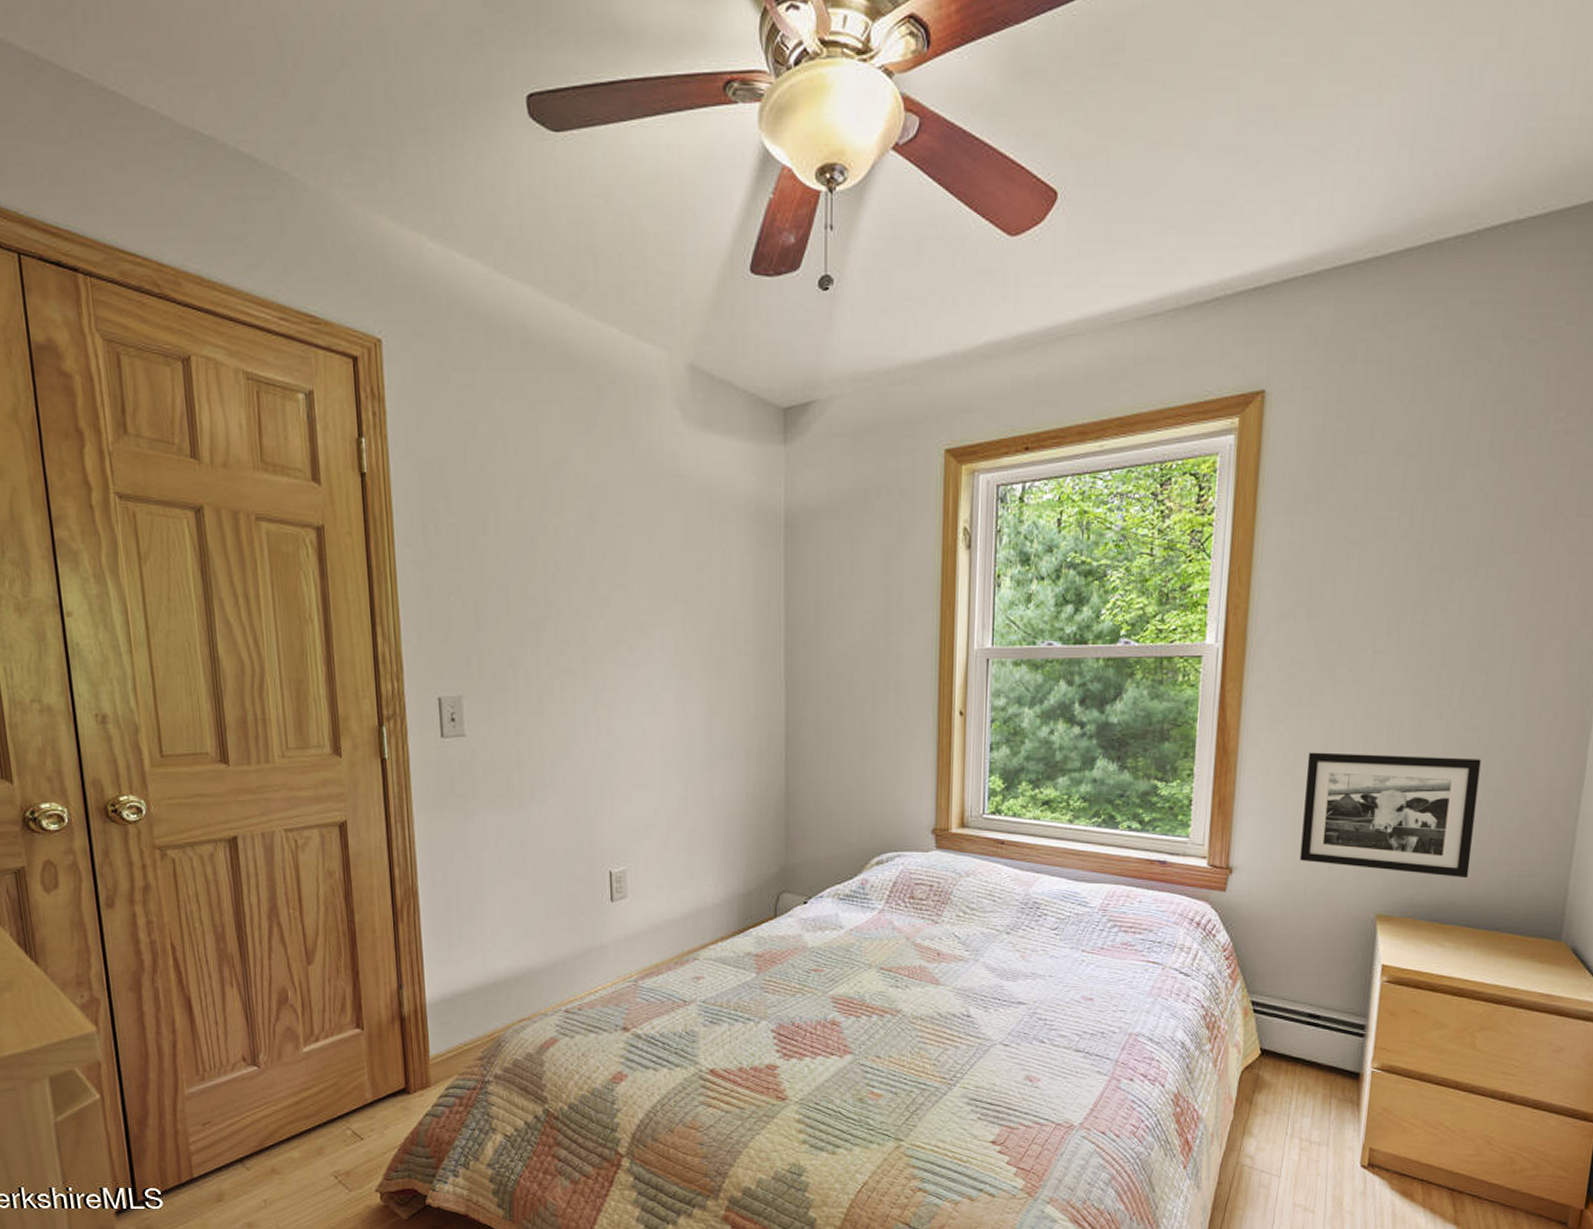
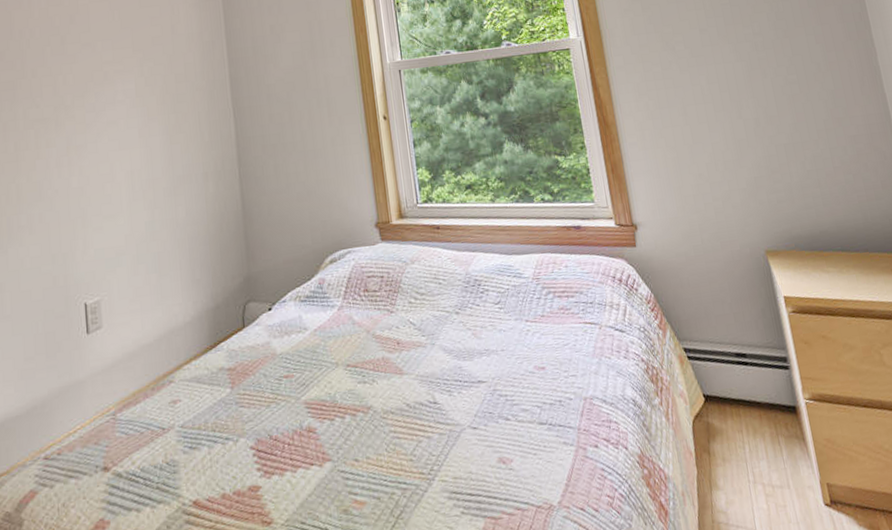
picture frame: present [1299,752,1481,879] -> none [672,106,829,211]

